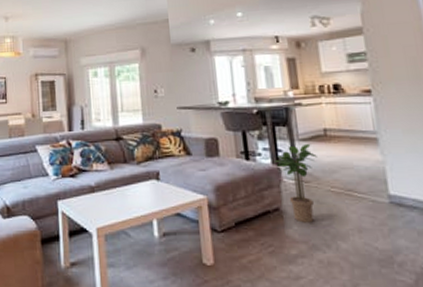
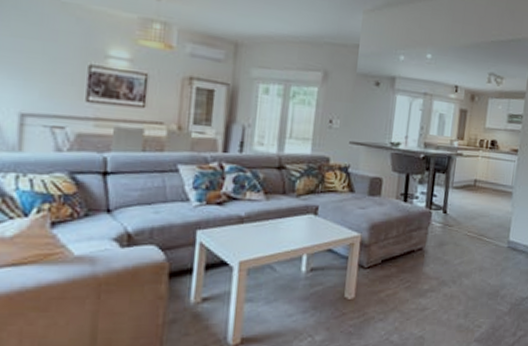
potted plant: present [274,143,317,223] -> none [427,191,464,262]

